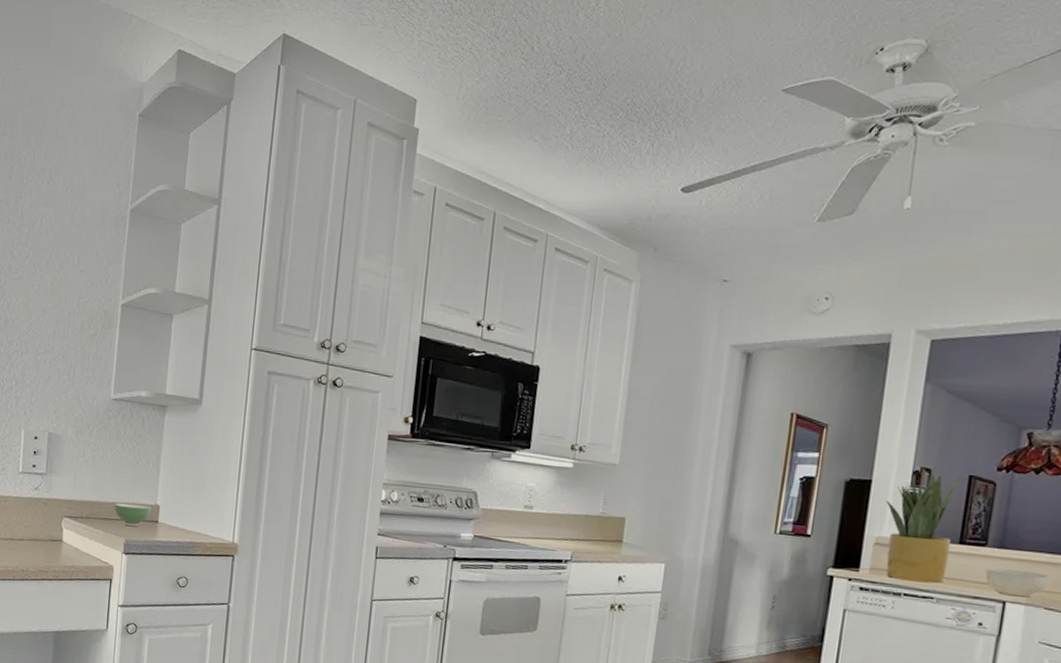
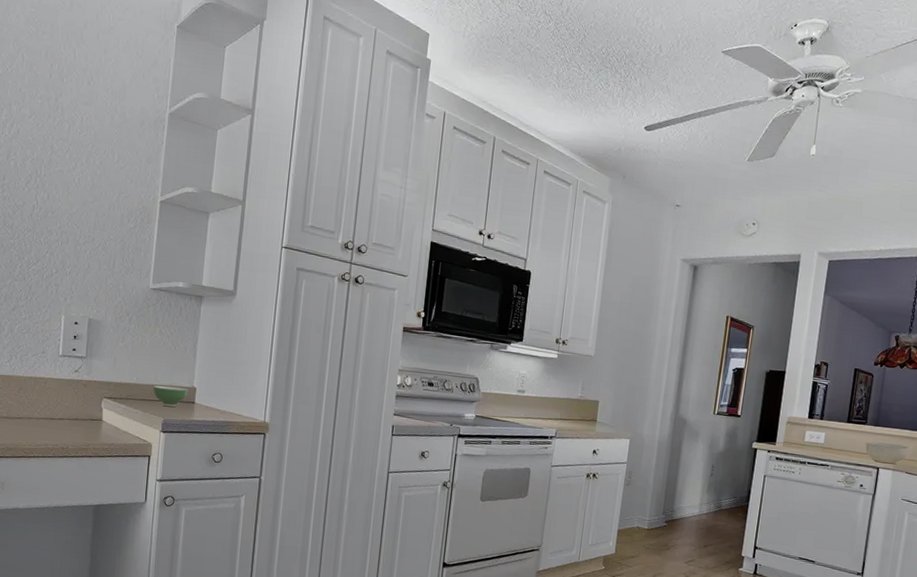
planter: present [886,469,962,584] -> none [795,363,849,454]

